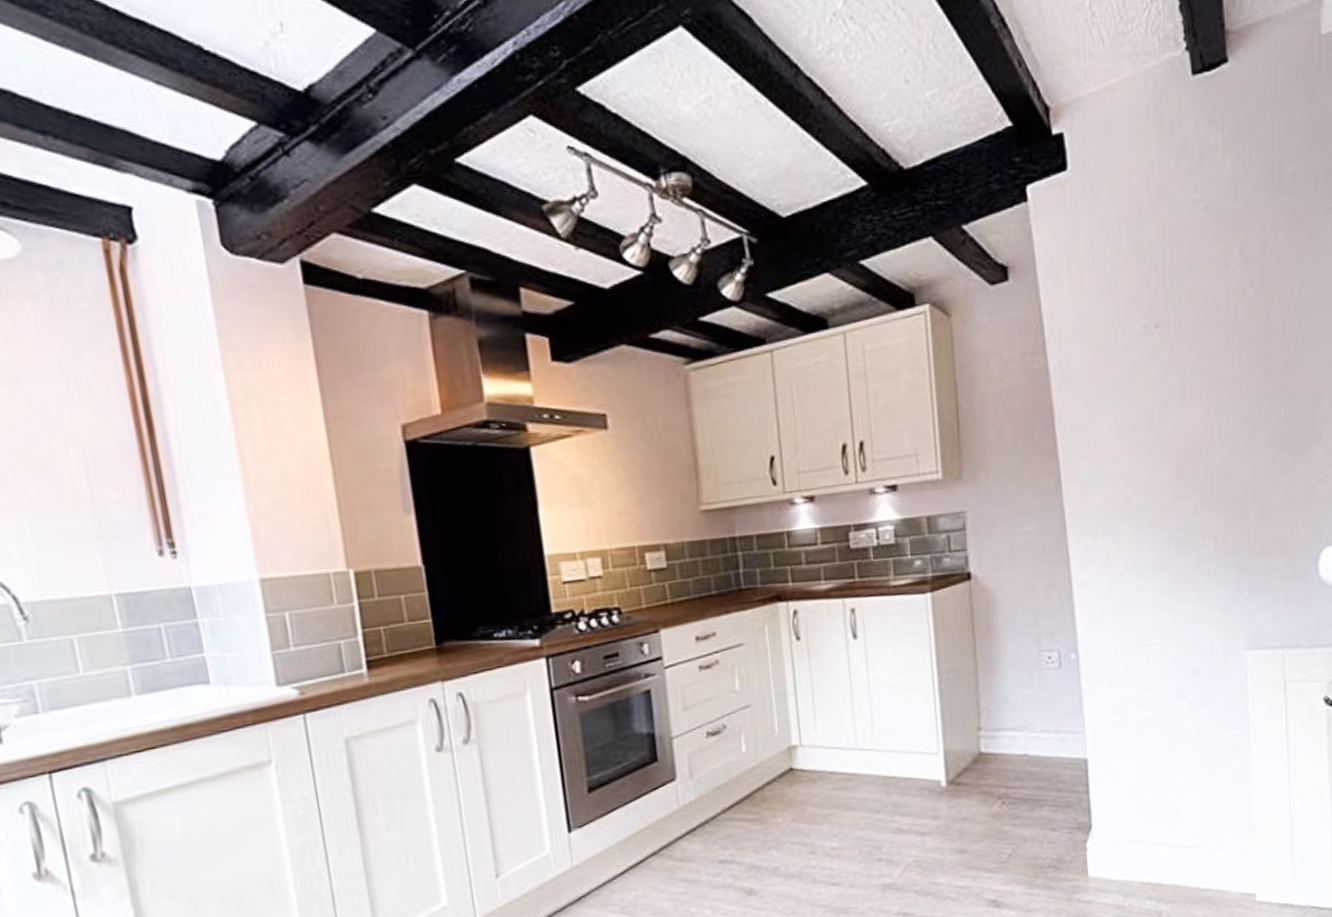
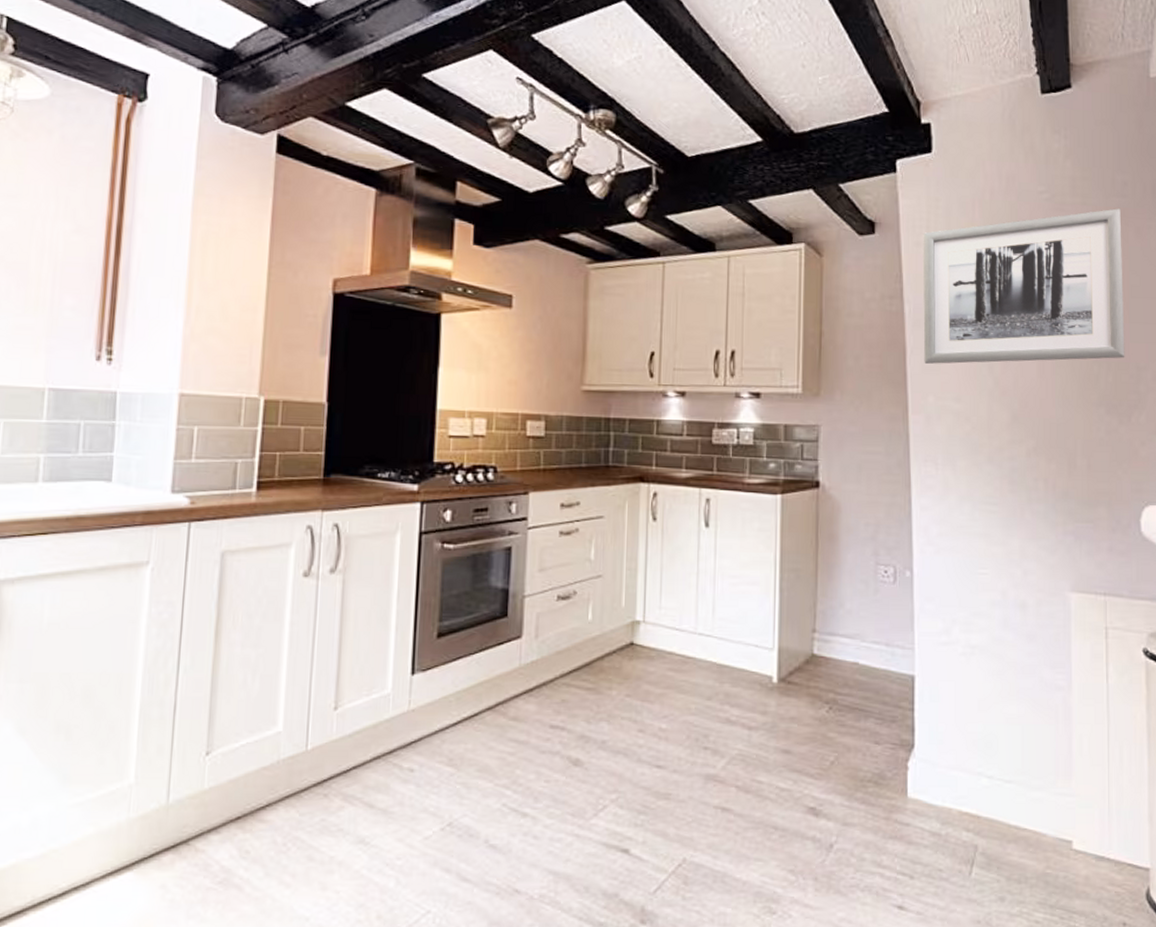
wall art: none [1063,208,1299,425] -> present [923,208,1125,364]

